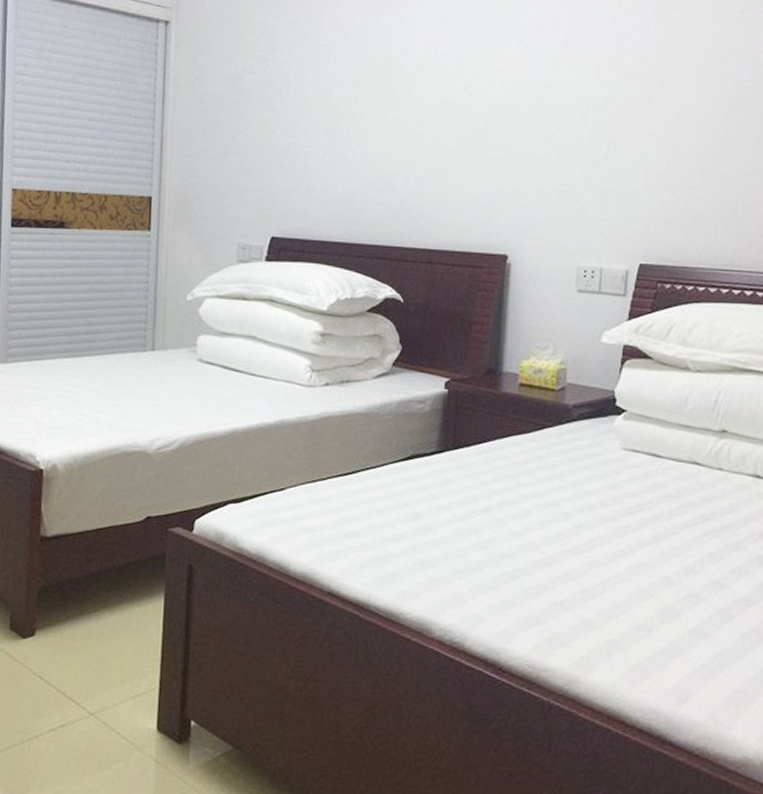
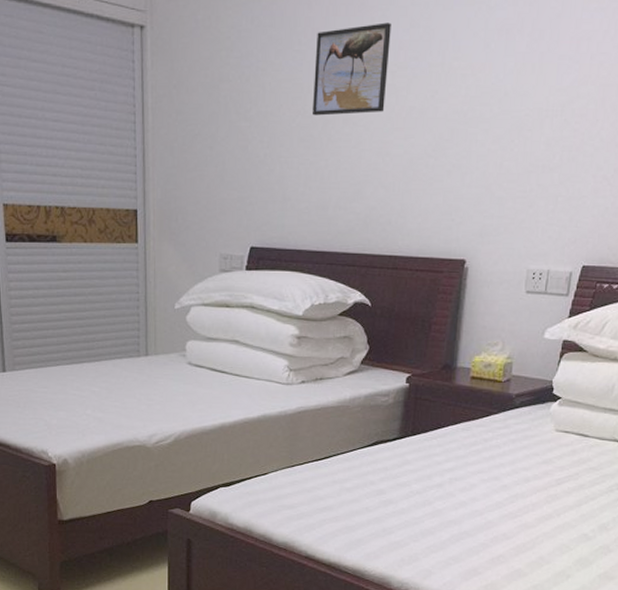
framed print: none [339,20,421,107] -> present [313,22,391,116]

